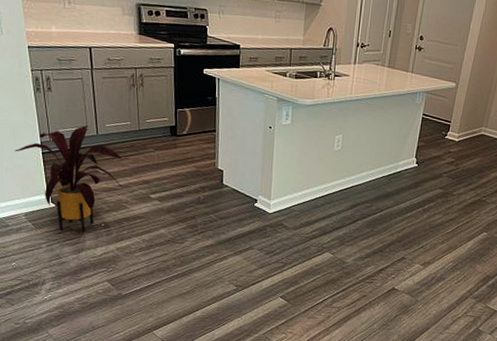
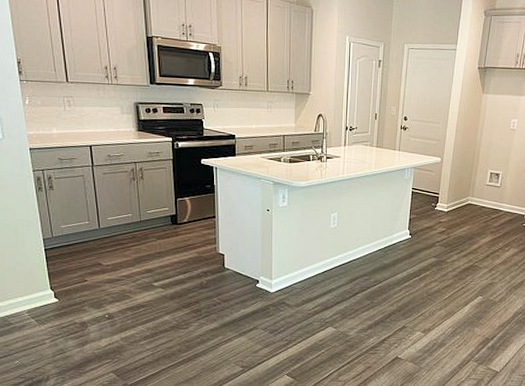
house plant: present [15,125,124,233] -> none [17,220,127,326]

